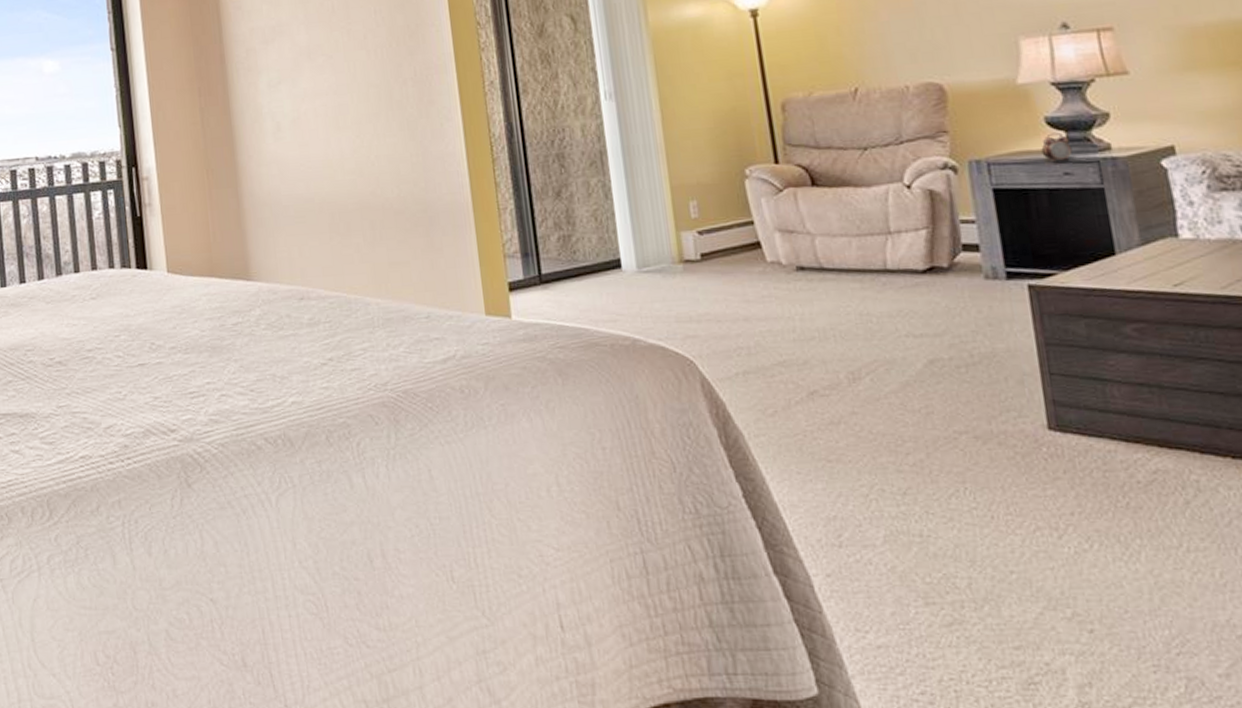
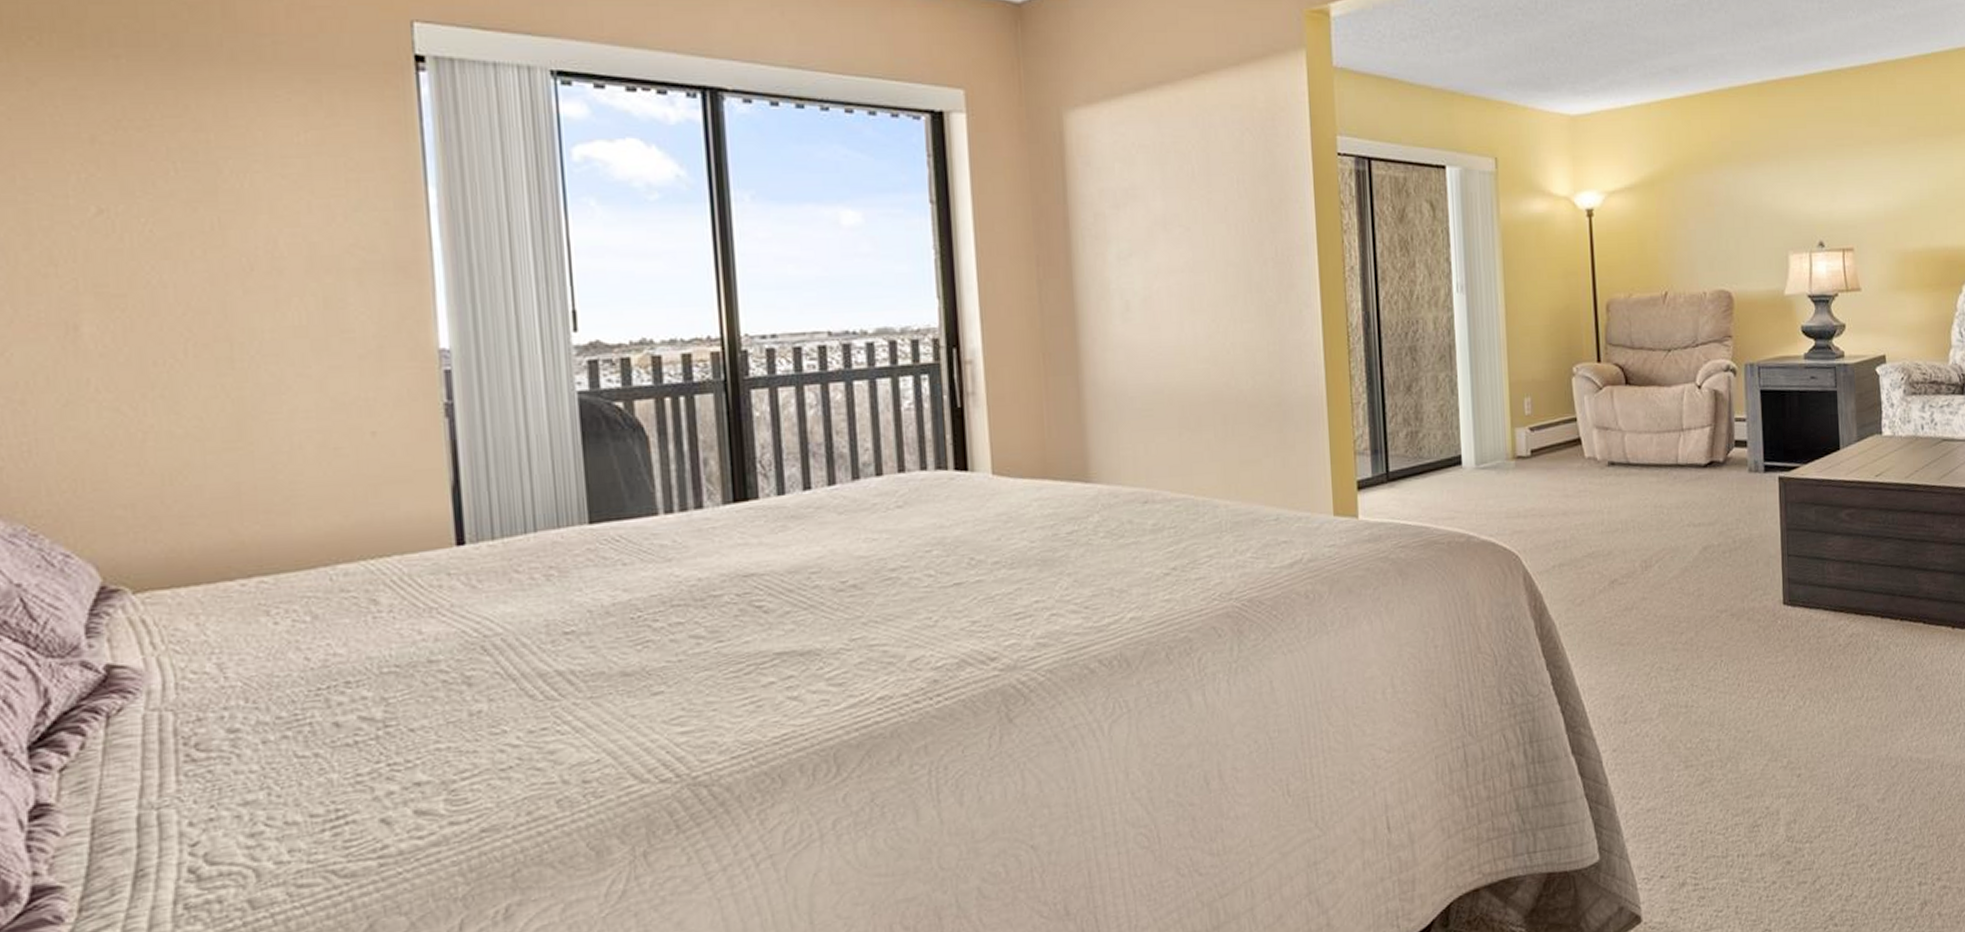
alarm clock: present [1041,132,1073,163] -> none [1797,340,1818,367]

